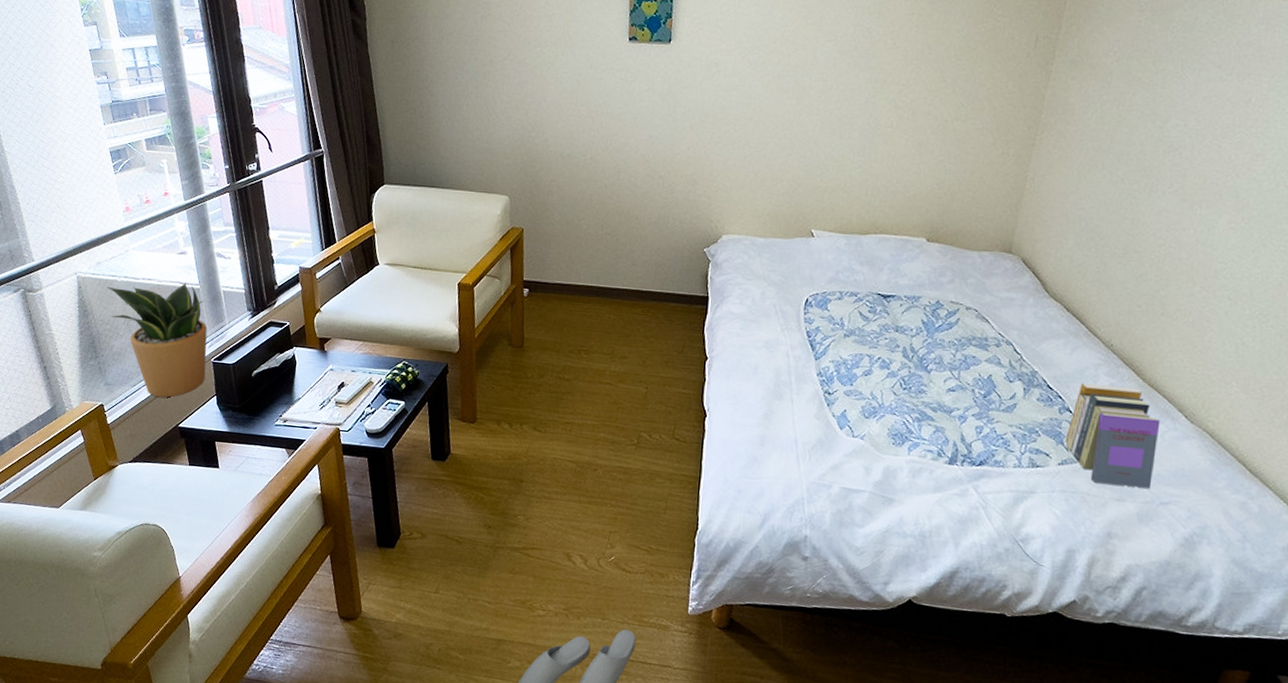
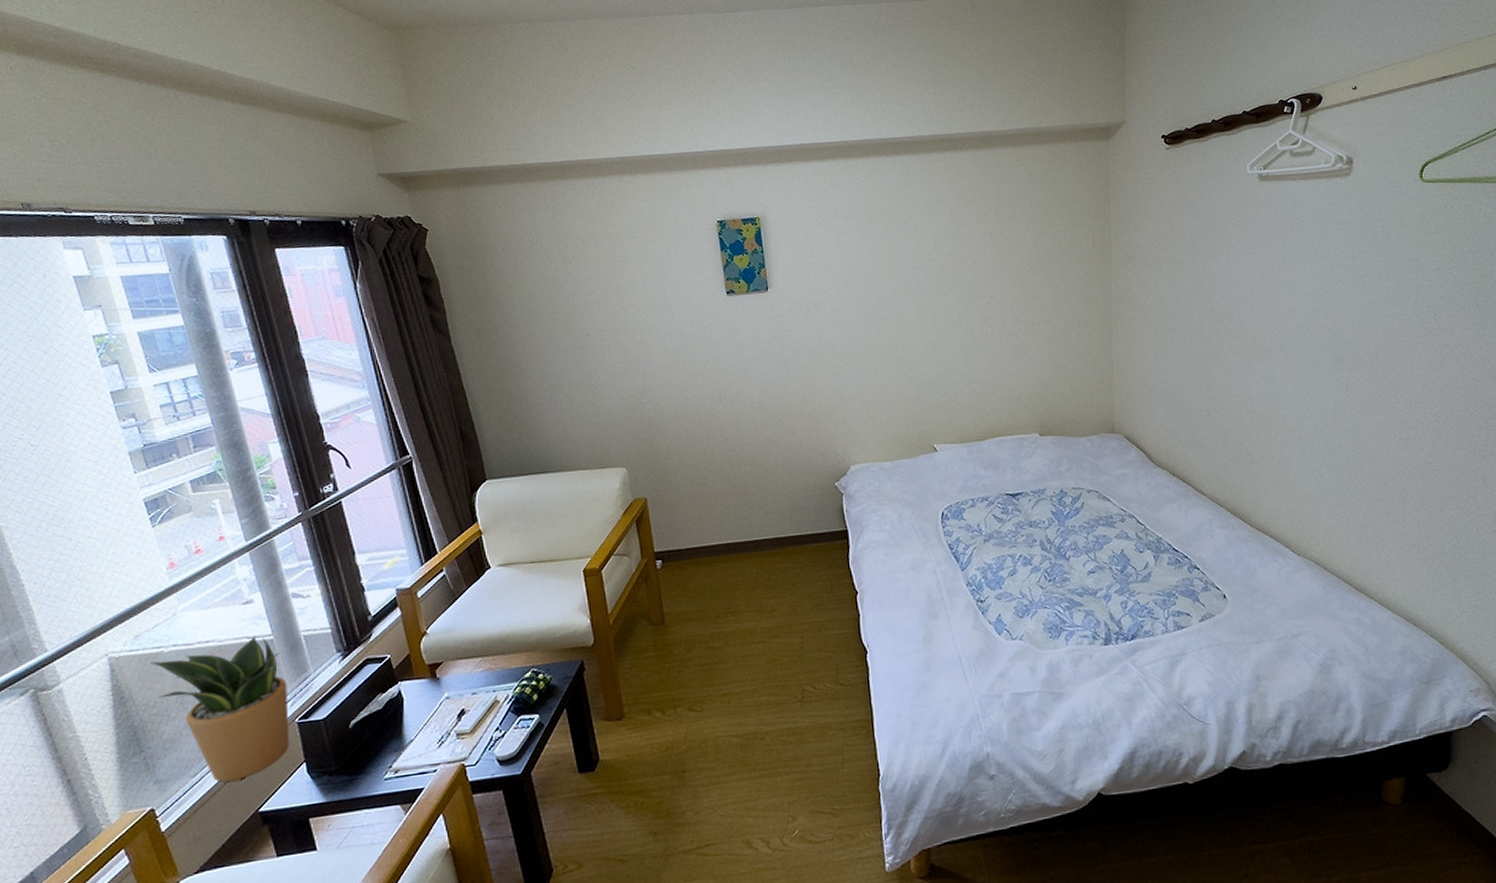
books: present [1065,383,1161,489] -> none [1199,535,1281,631]

